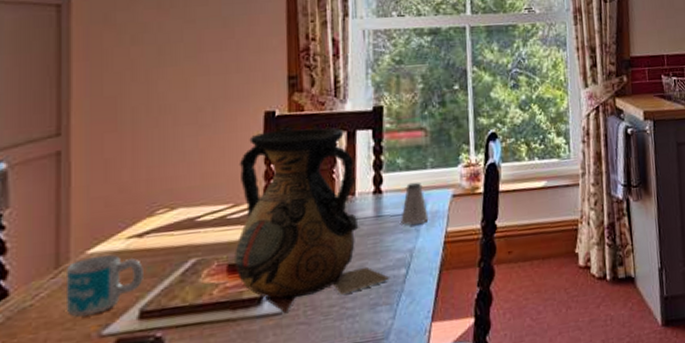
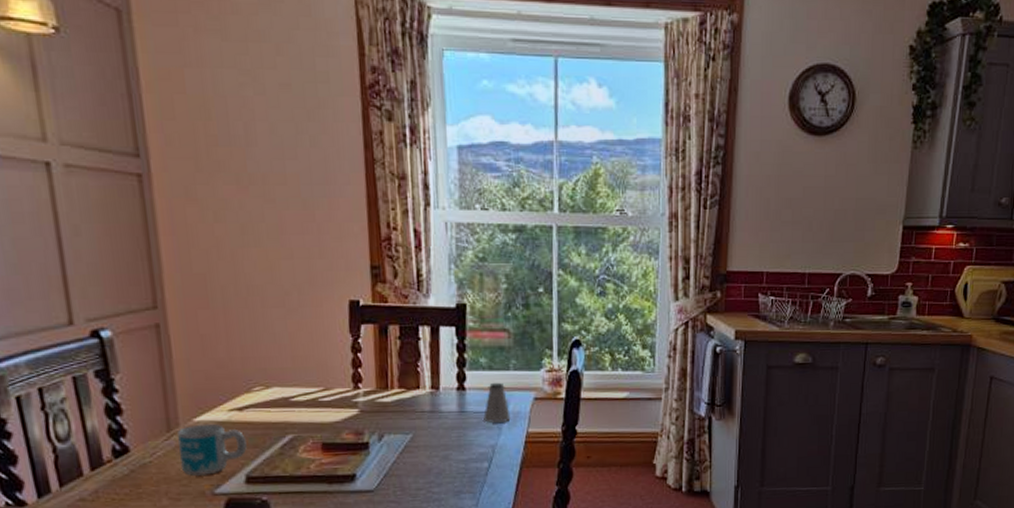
vase: present [235,127,390,312] -> none [327,319,473,490]

